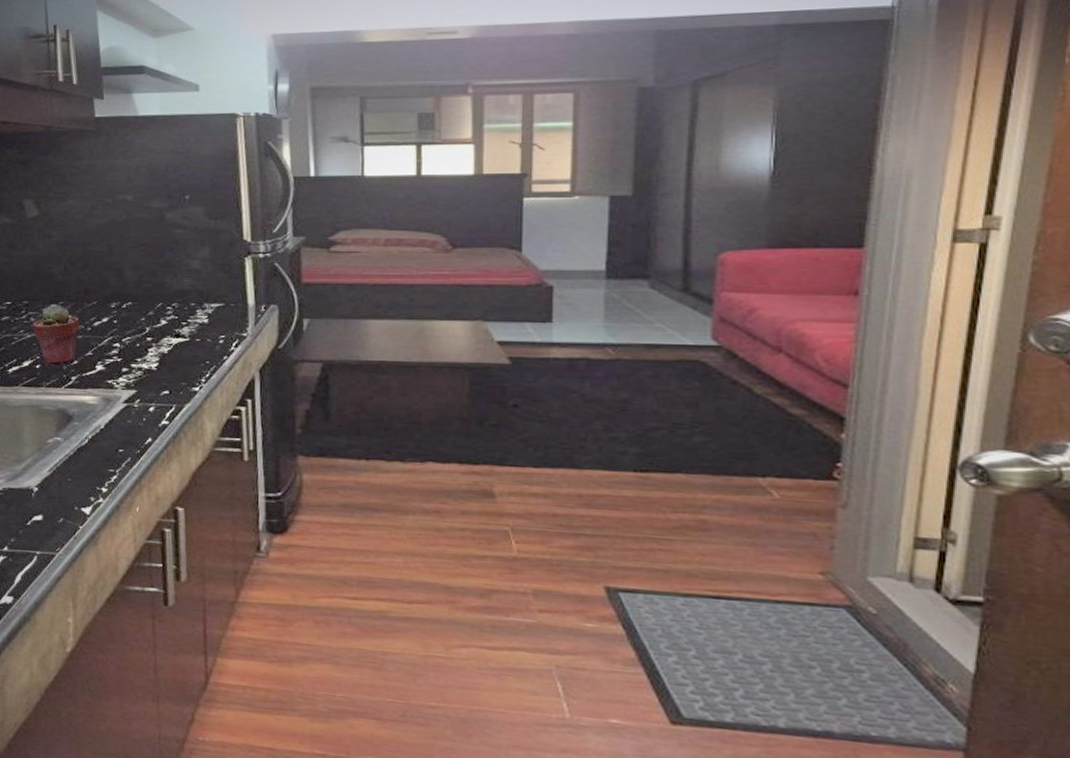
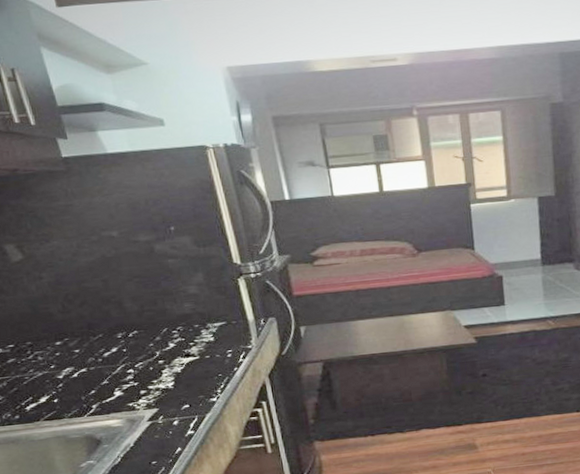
potted succulent: present [32,303,80,365] -> none [40,341,93,398]

